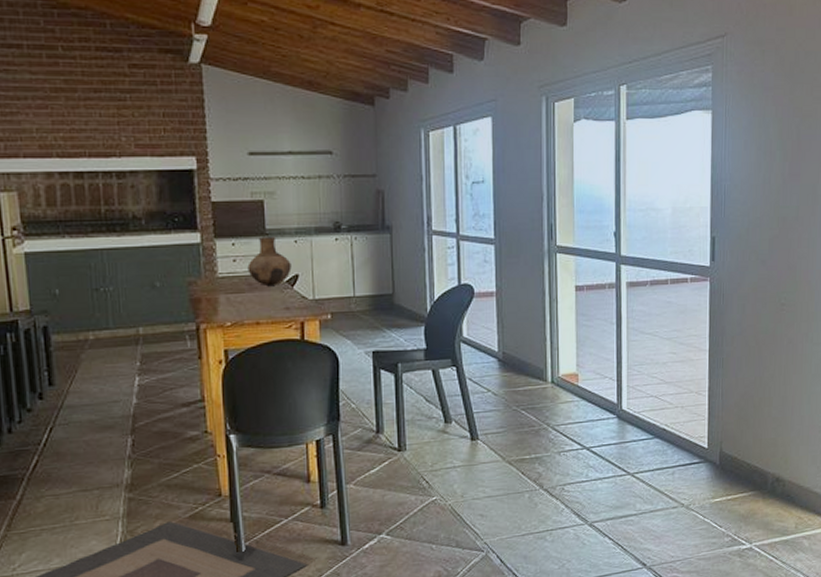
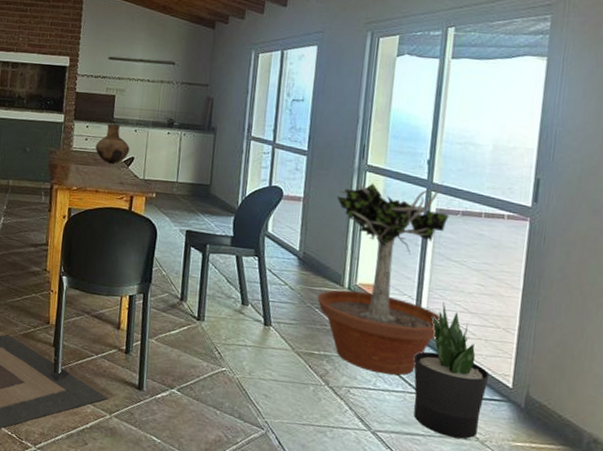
potted tree: none [522,252,640,464] -> present [317,181,449,376]
planter: none [620,378,688,510] -> present [413,302,490,439]

